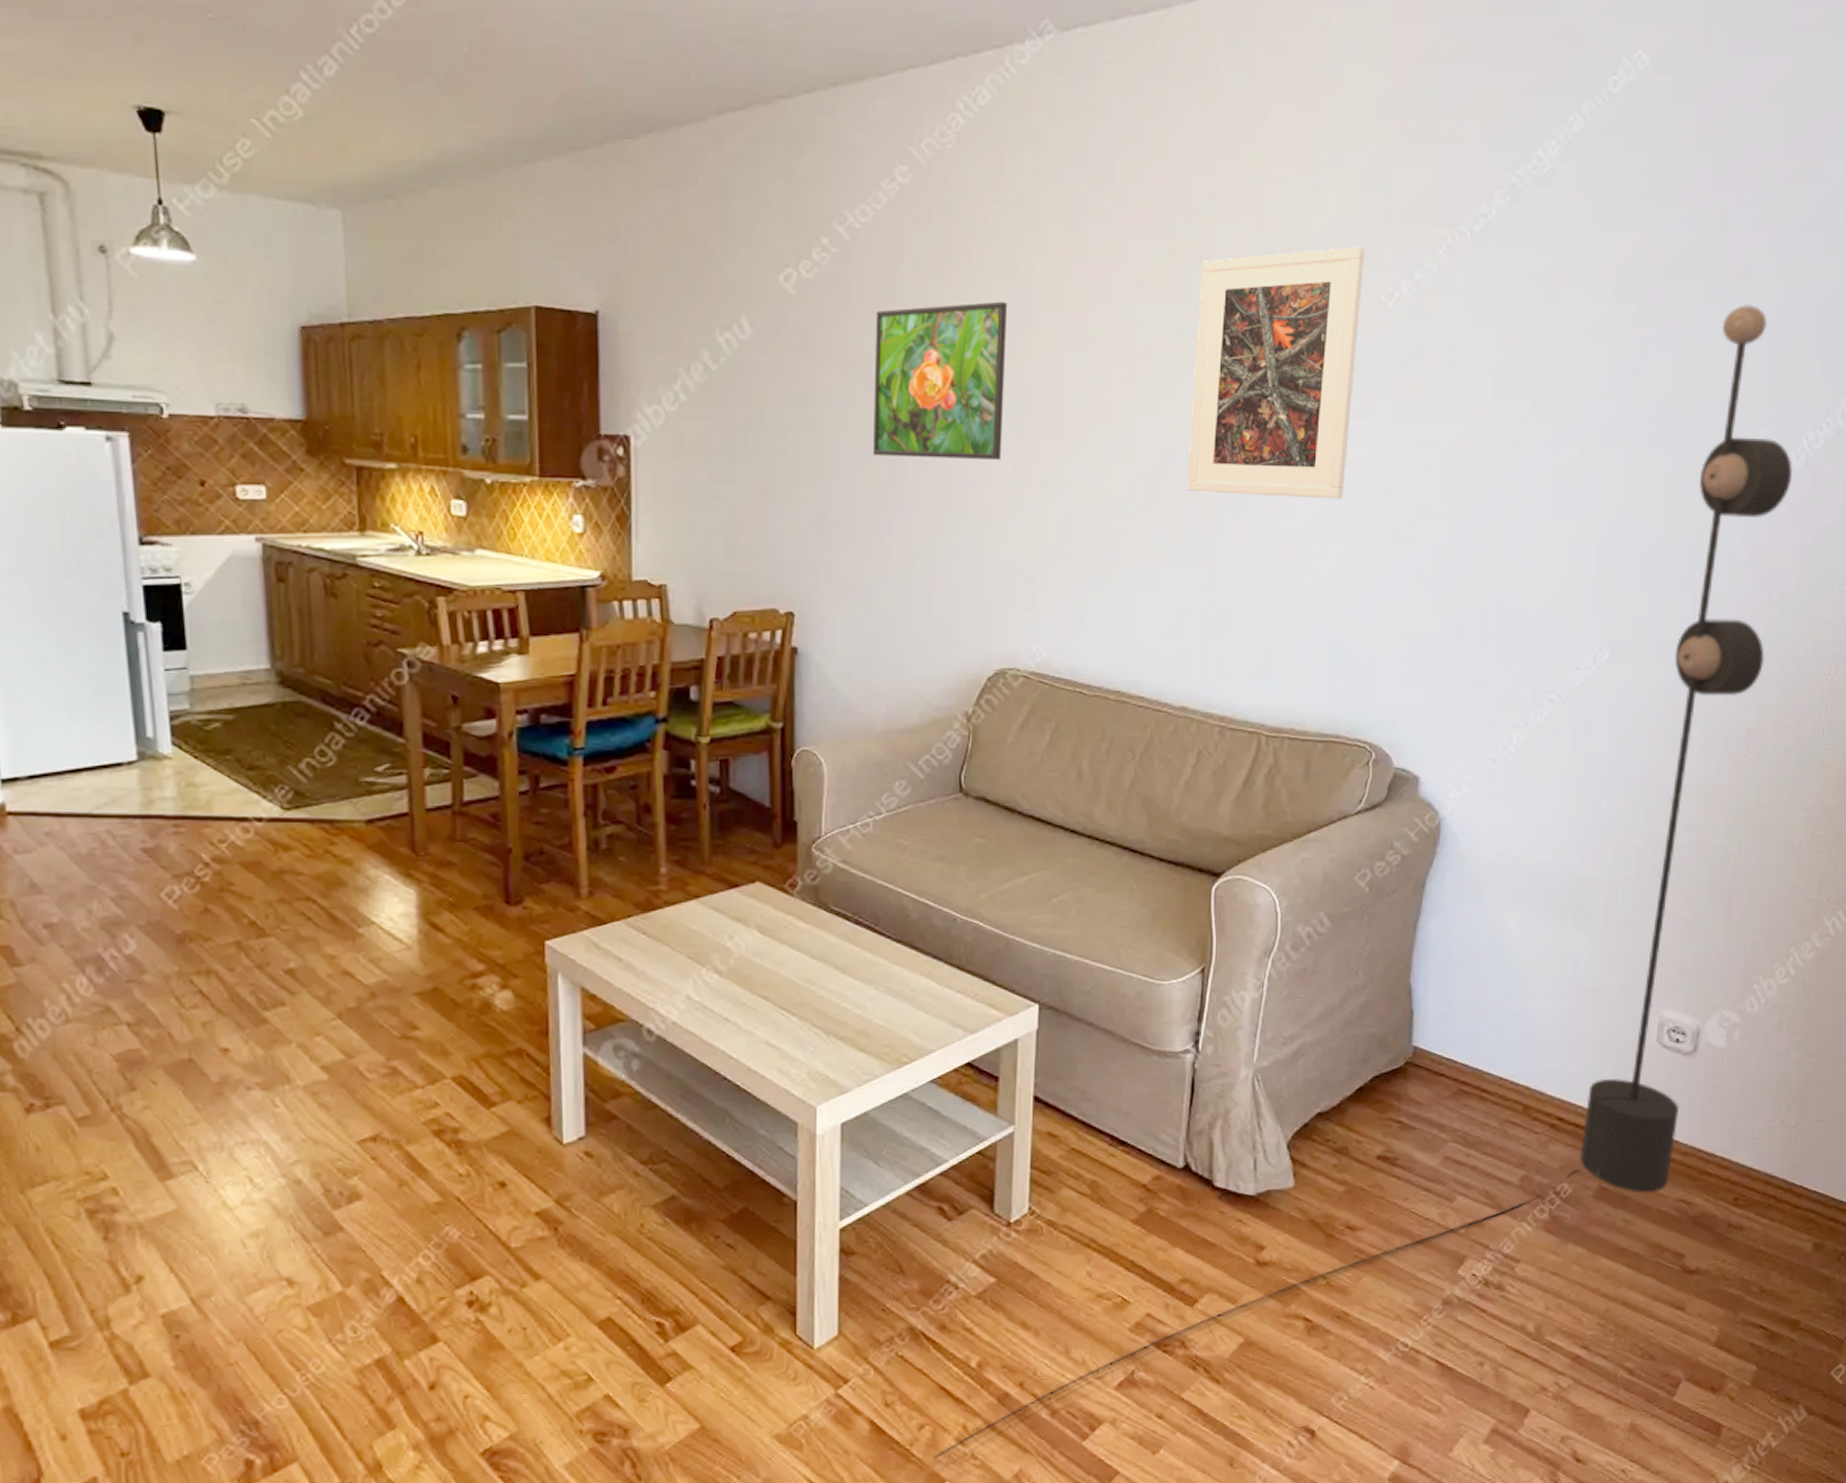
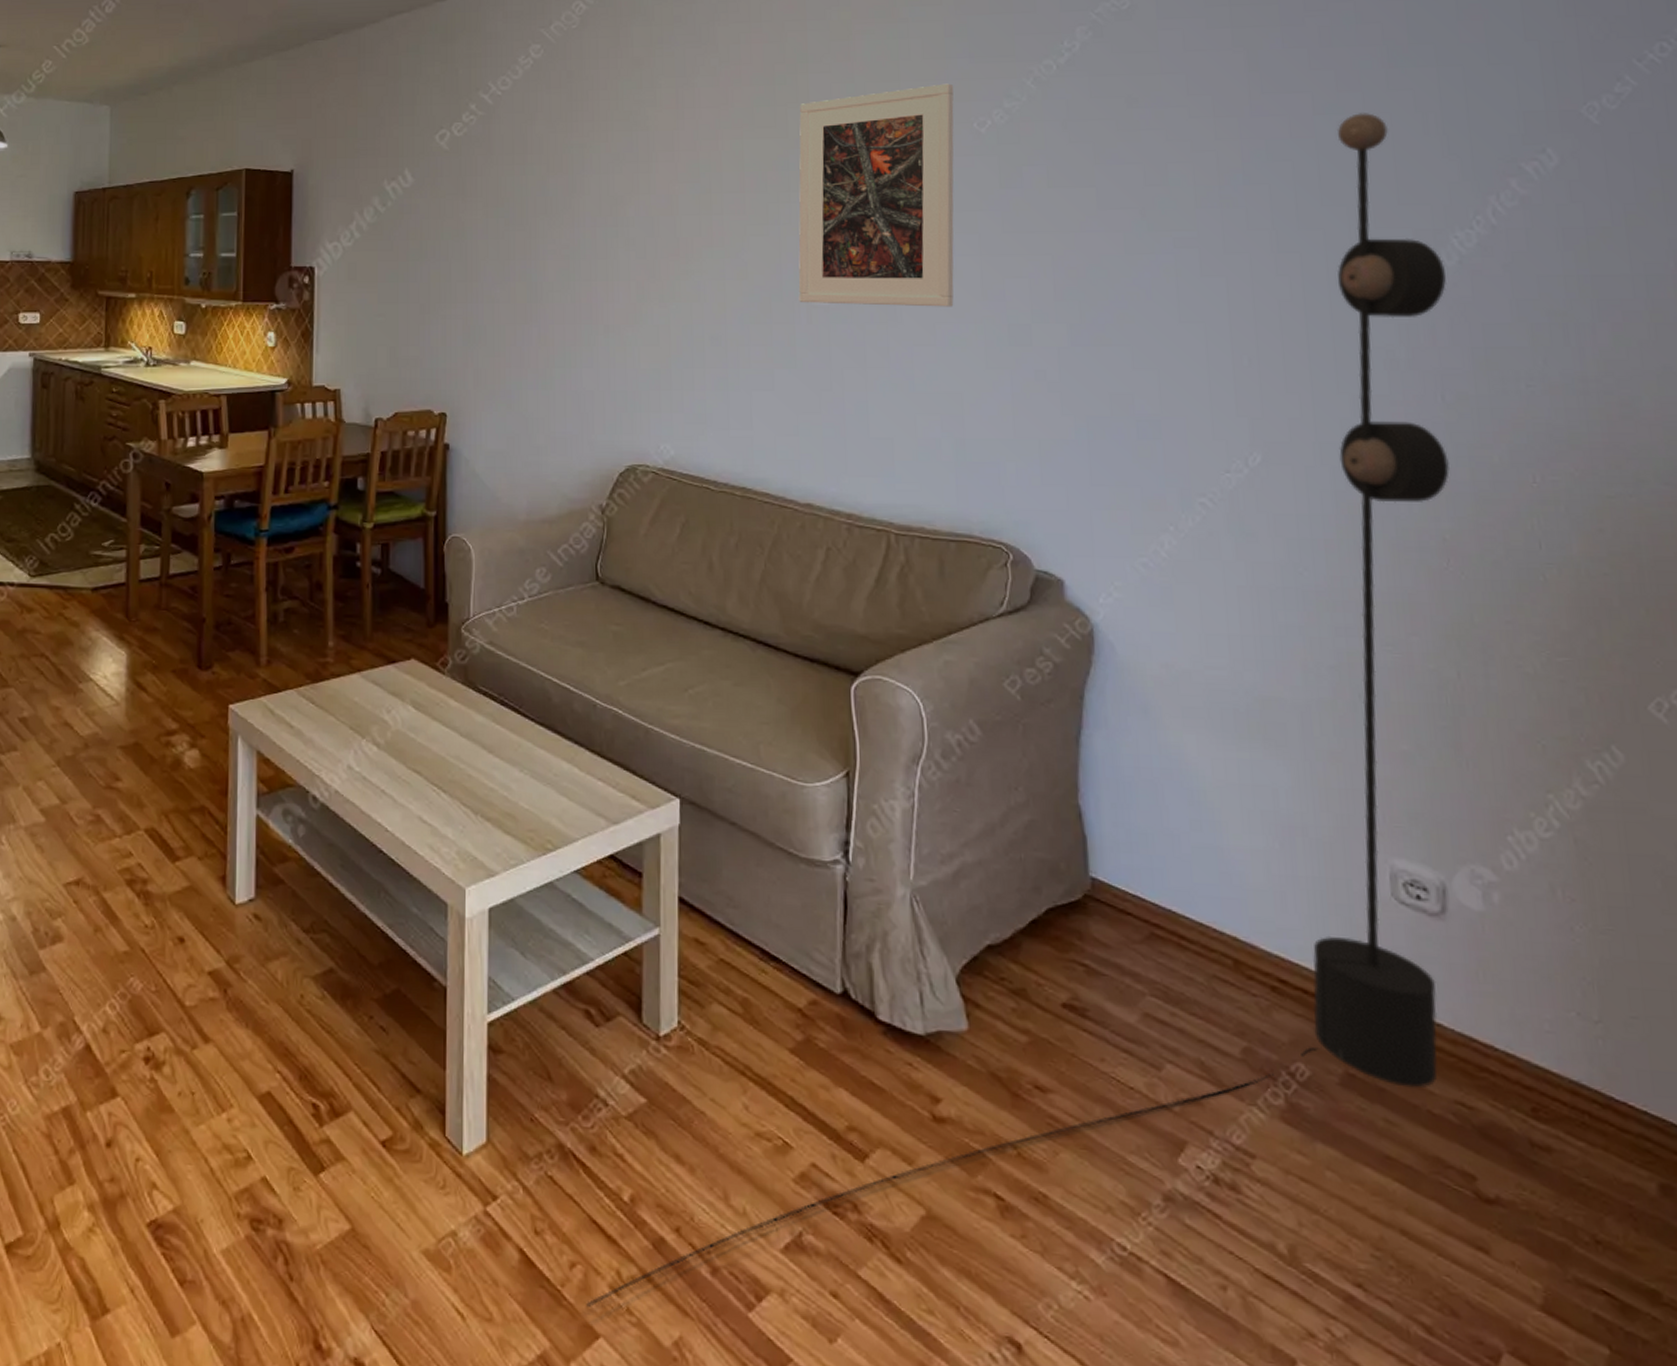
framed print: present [872,301,1008,461] -> none [513,146,628,280]

